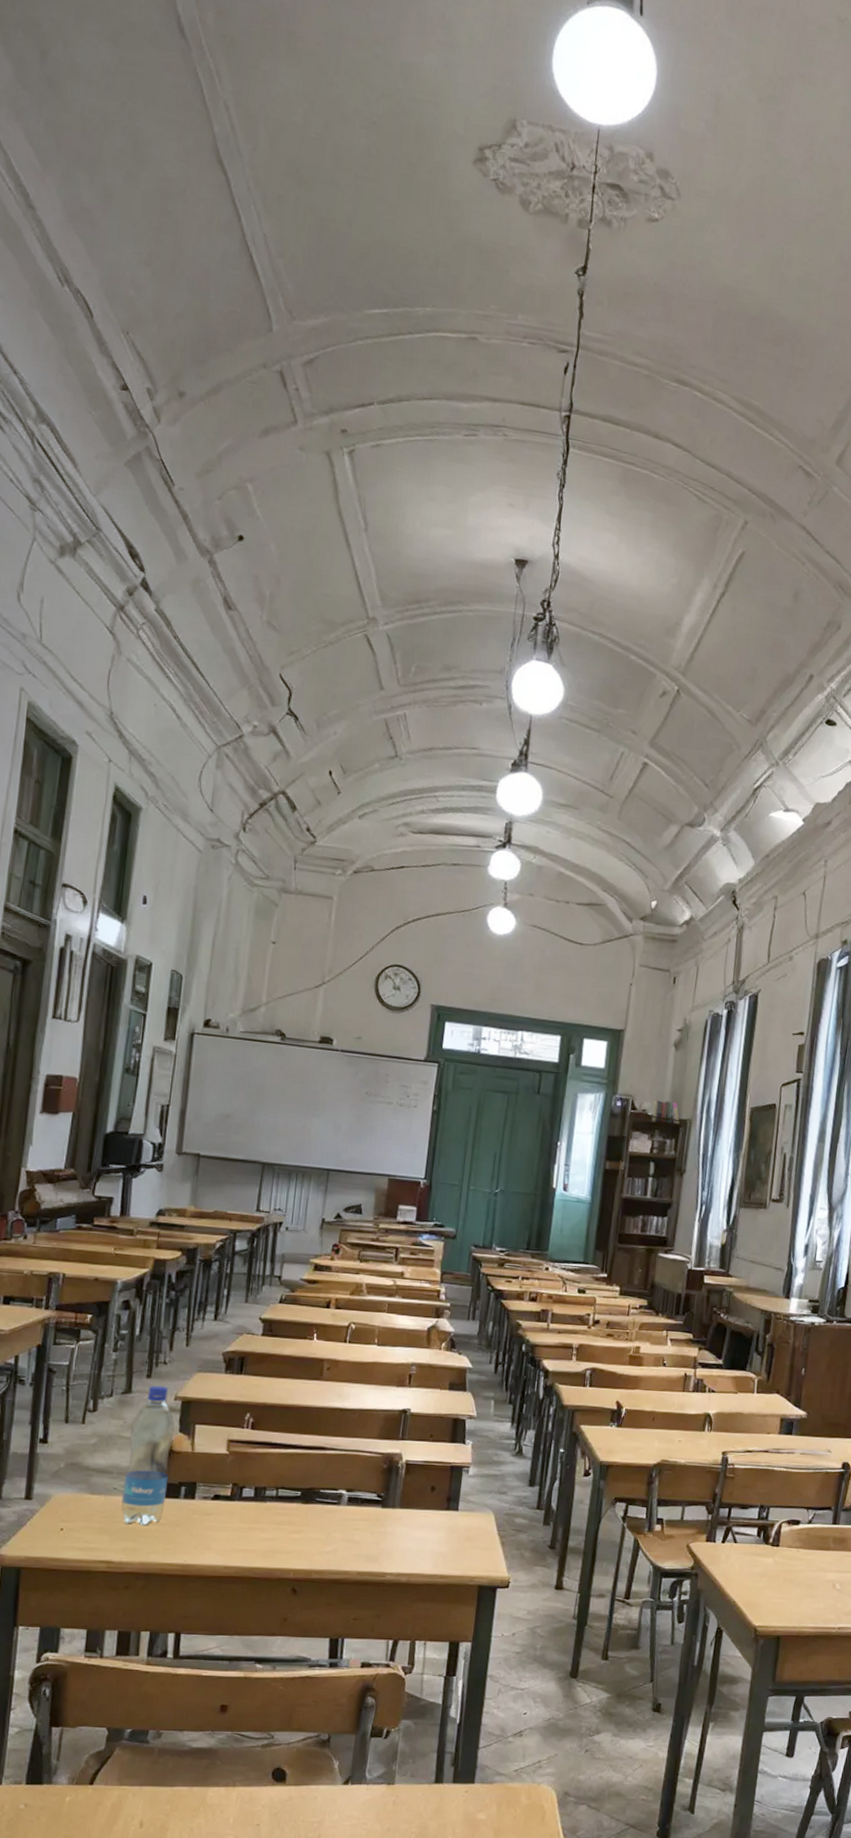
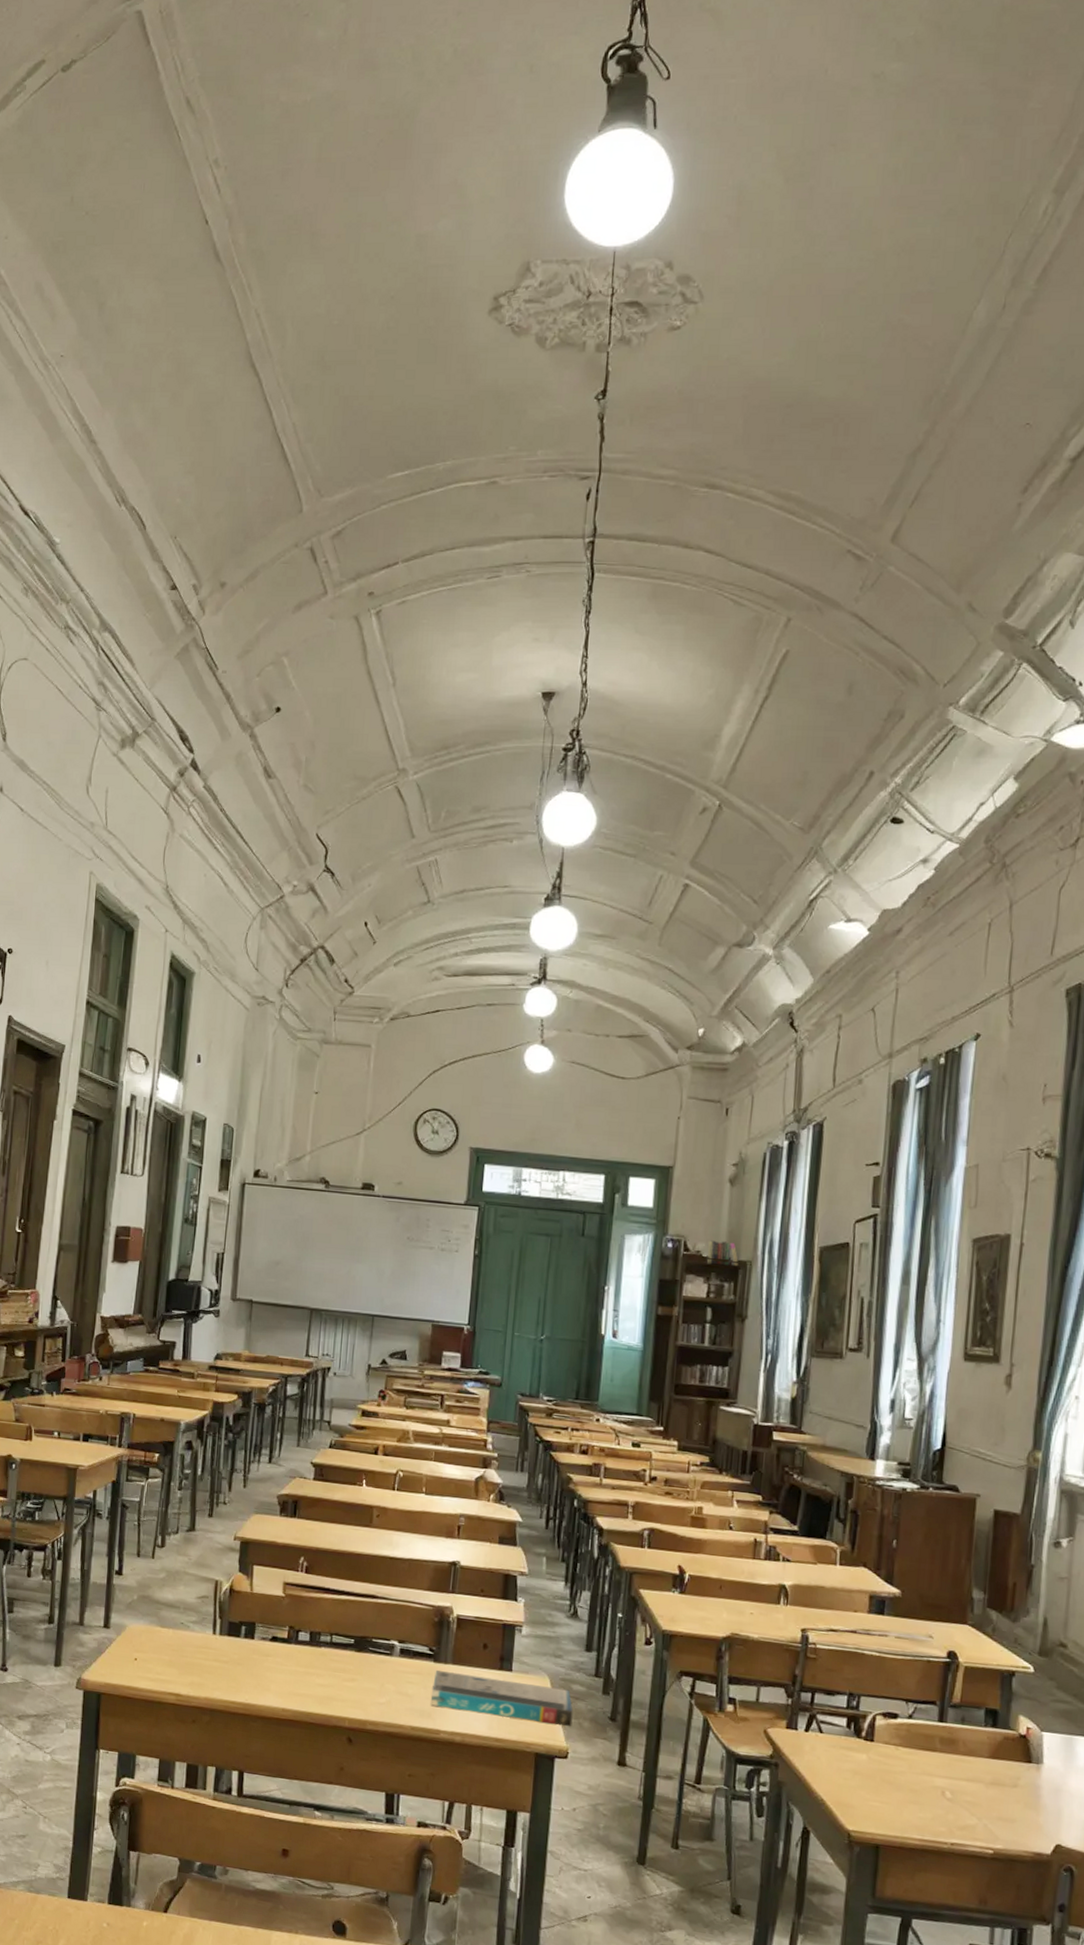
bottle: present [121,1386,175,1526] -> none [187,1525,235,1663]
book: none [378,1515,516,1558] -> present [431,1670,573,1727]

